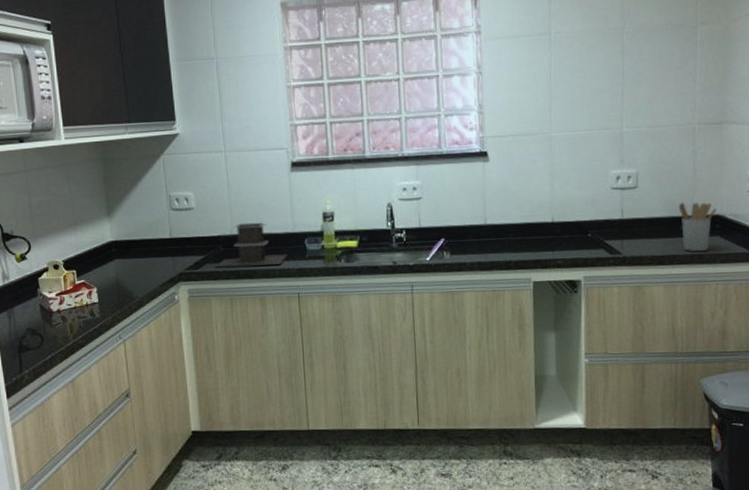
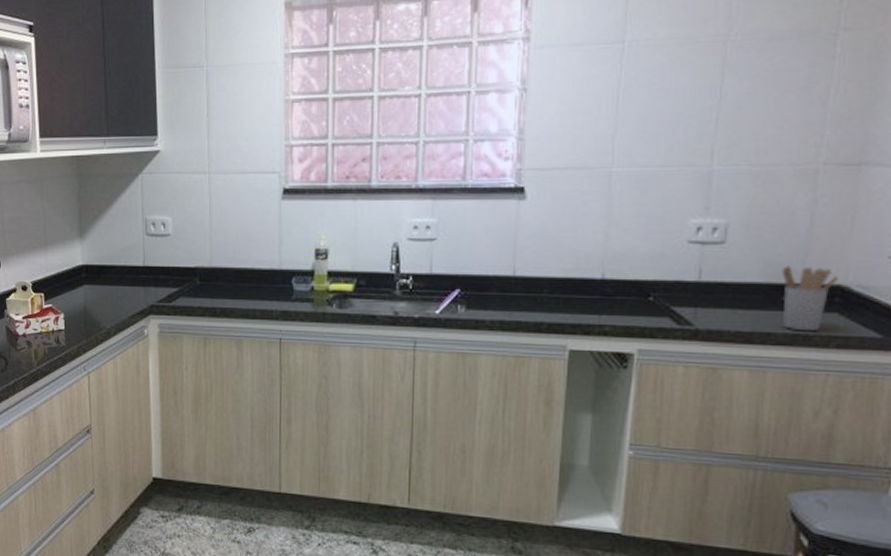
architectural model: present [215,222,287,268] -> none [190,255,271,304]

